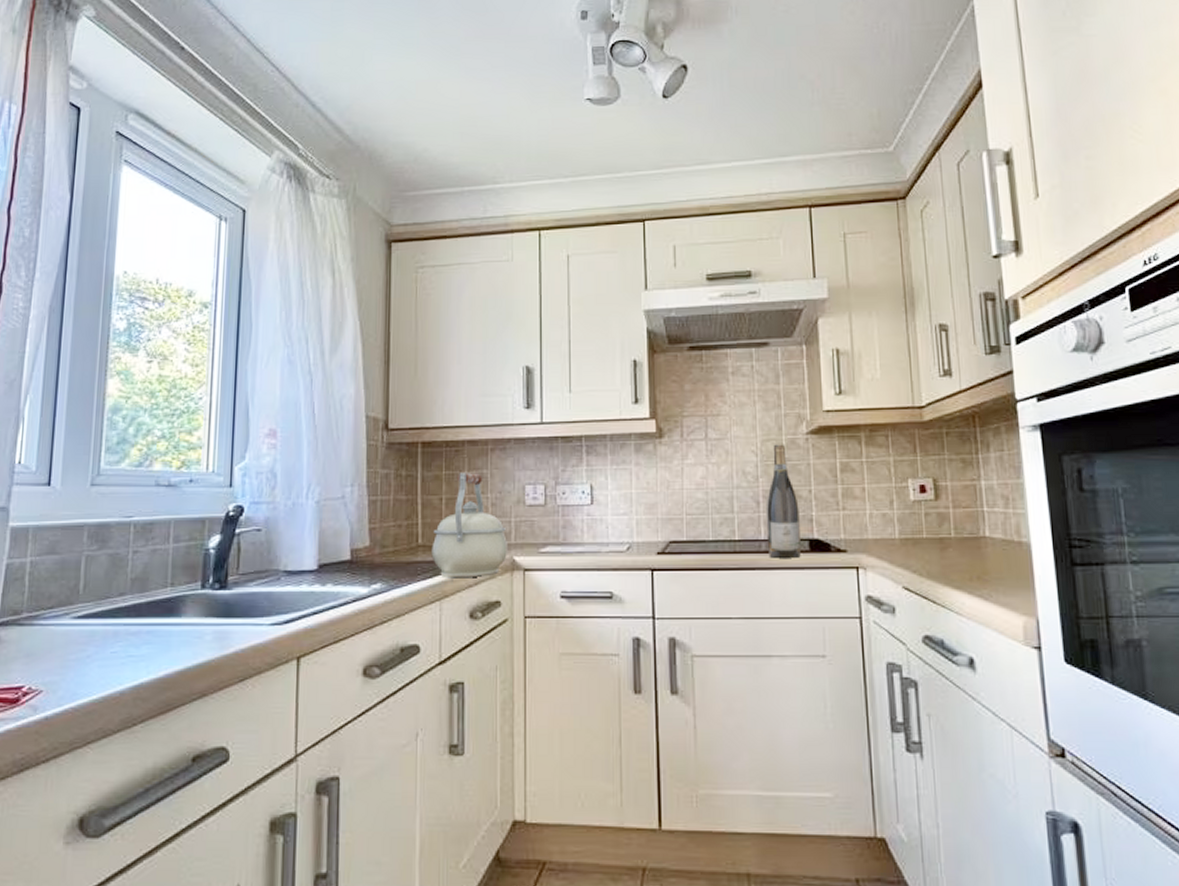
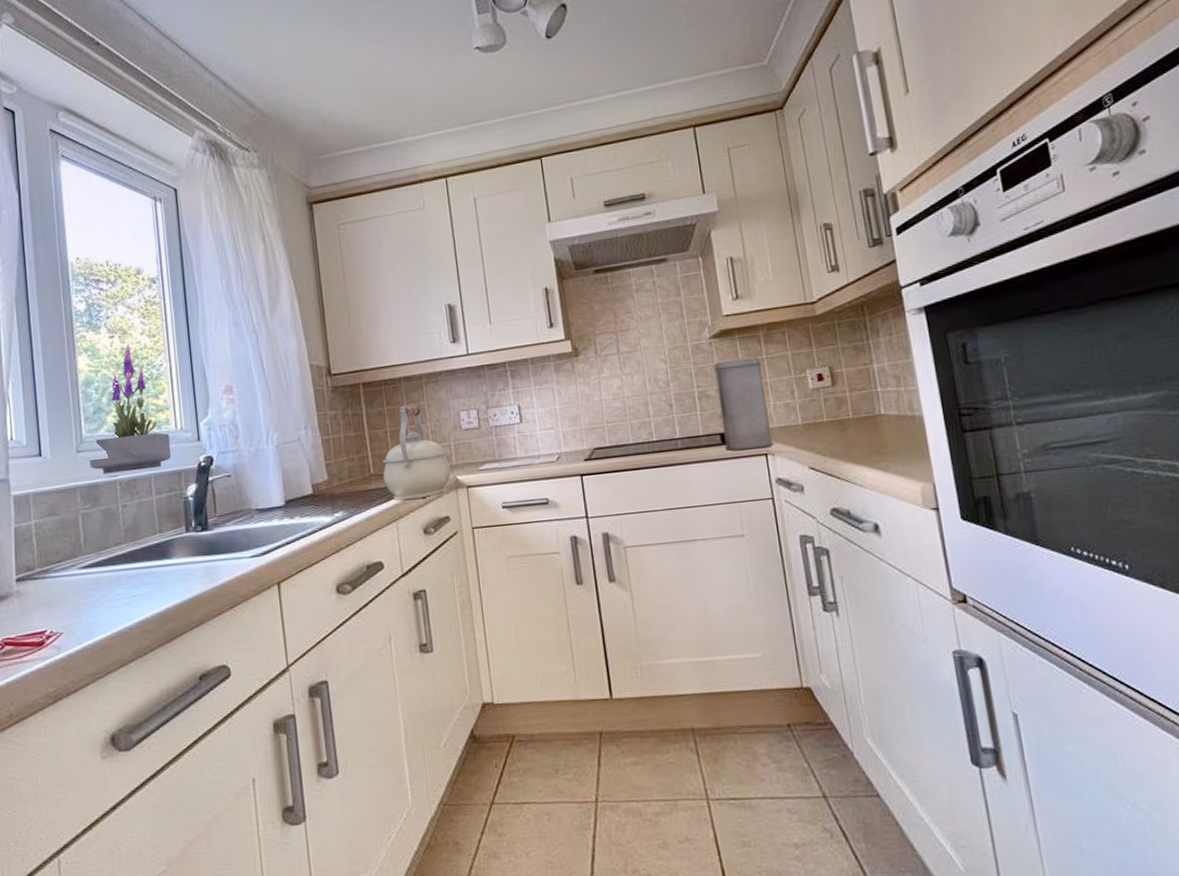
potted plant: none [104,370,199,513] -> present [90,343,171,474]
wine bottle: present [765,444,801,558] -> none [678,350,714,454]
canister: none [808,459,867,561] -> present [713,357,774,451]

